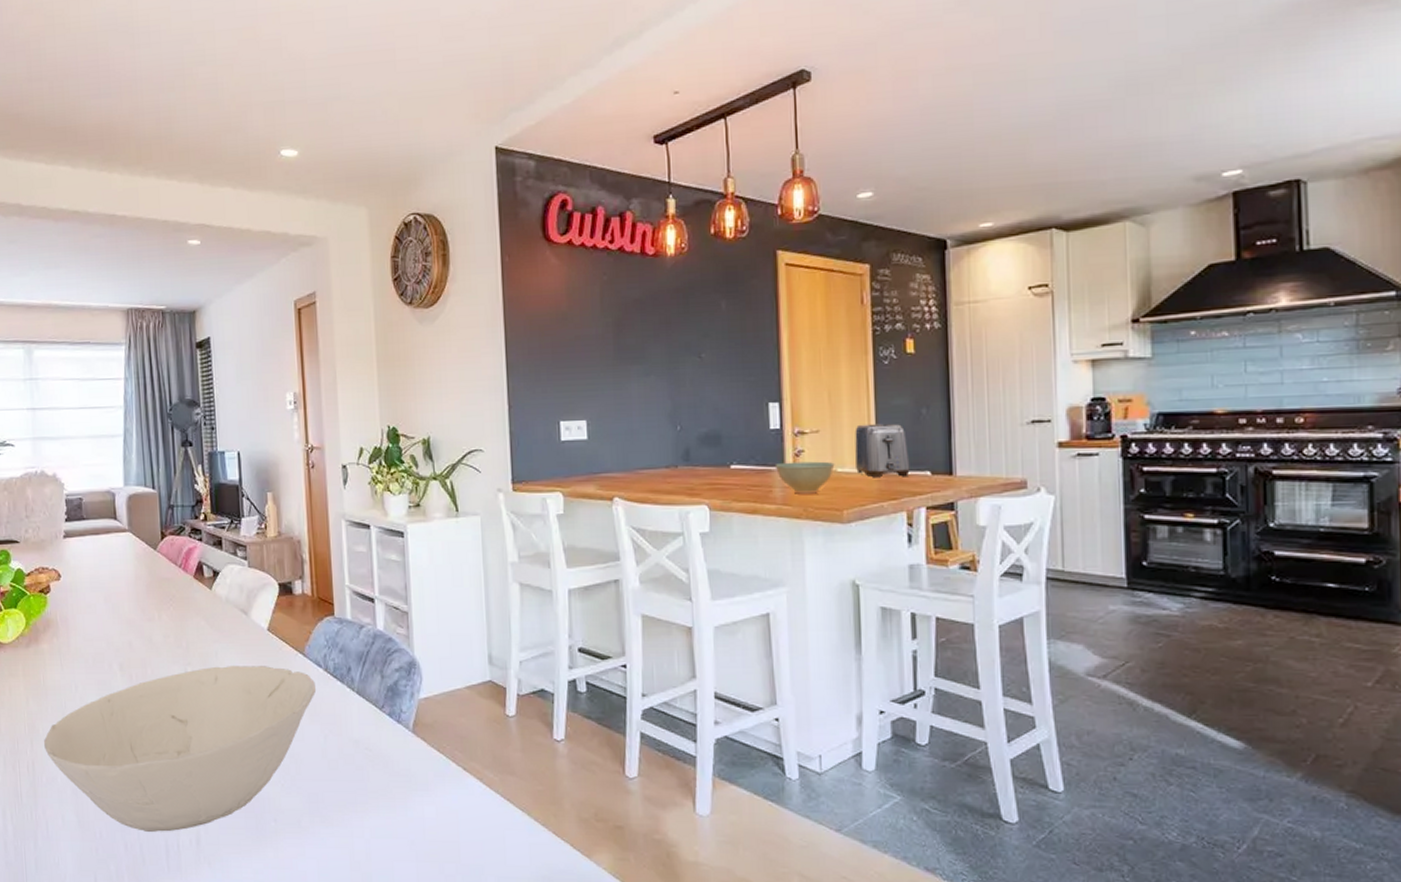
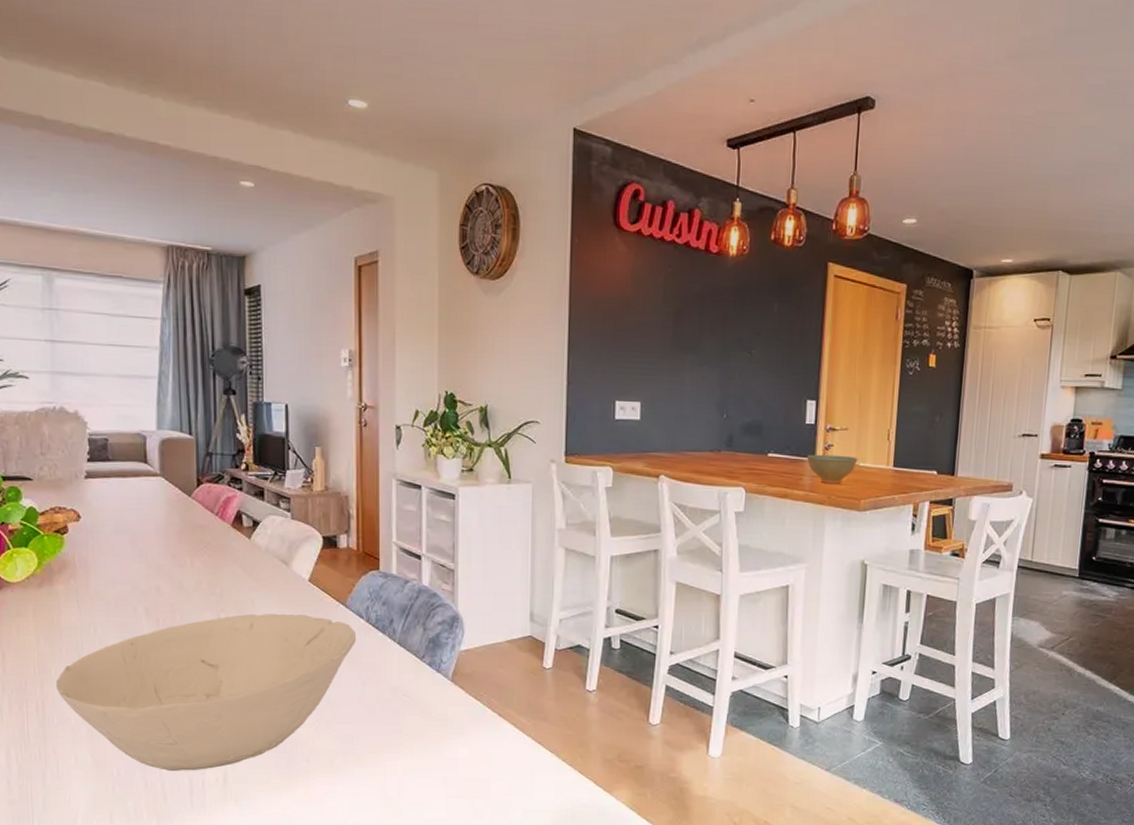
toaster: present [854,423,910,478] -> none [874,425,921,475]

